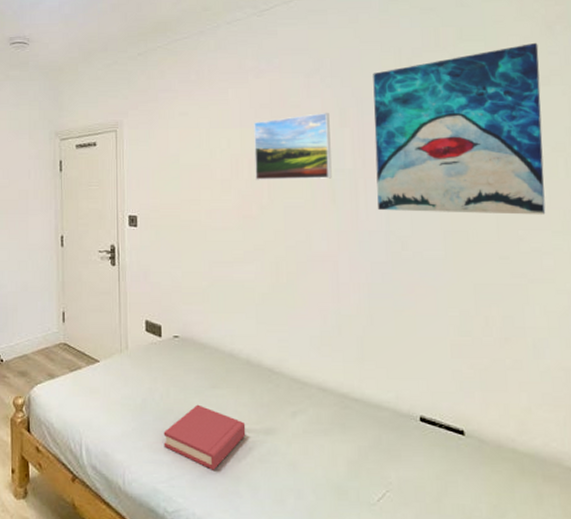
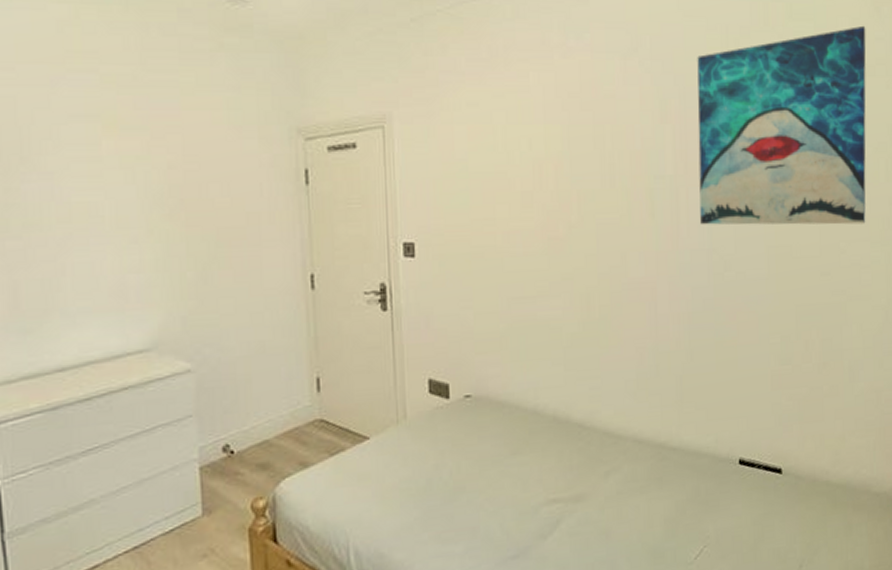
hardback book: present [163,404,246,470] -> none [454,477,553,554]
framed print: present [254,112,332,180] -> none [560,104,651,191]

